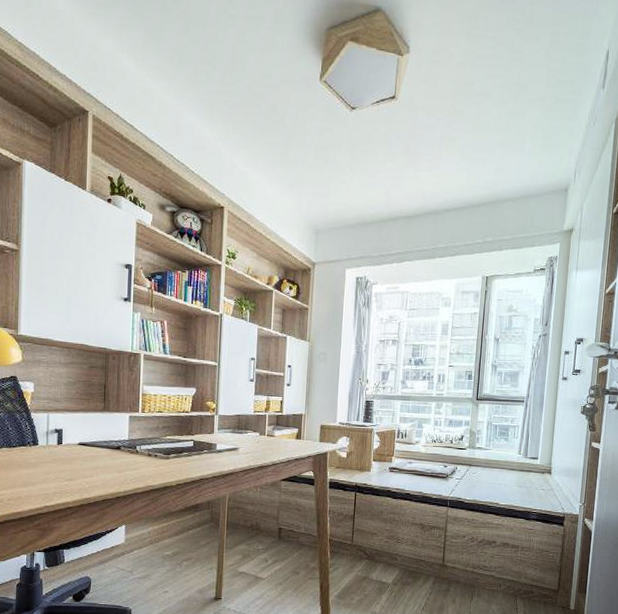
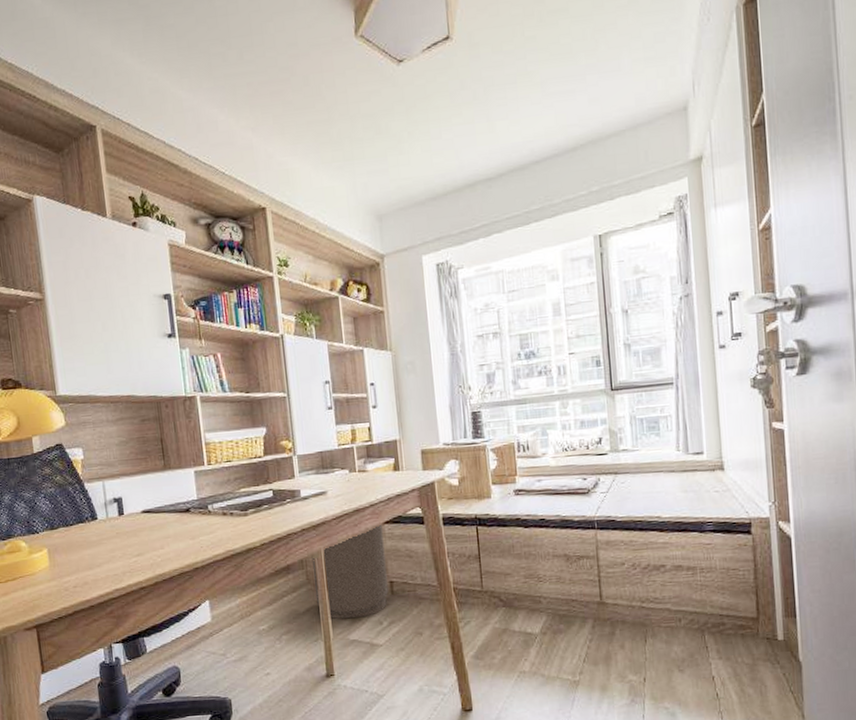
trash can: none [216,481,280,555] -> present [311,525,389,619]

